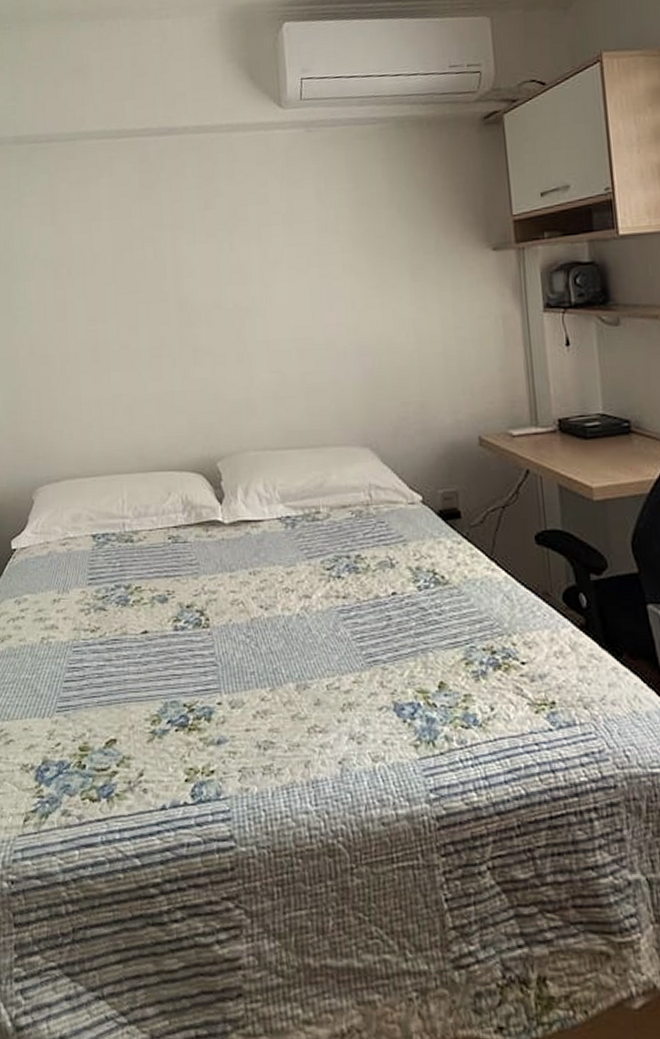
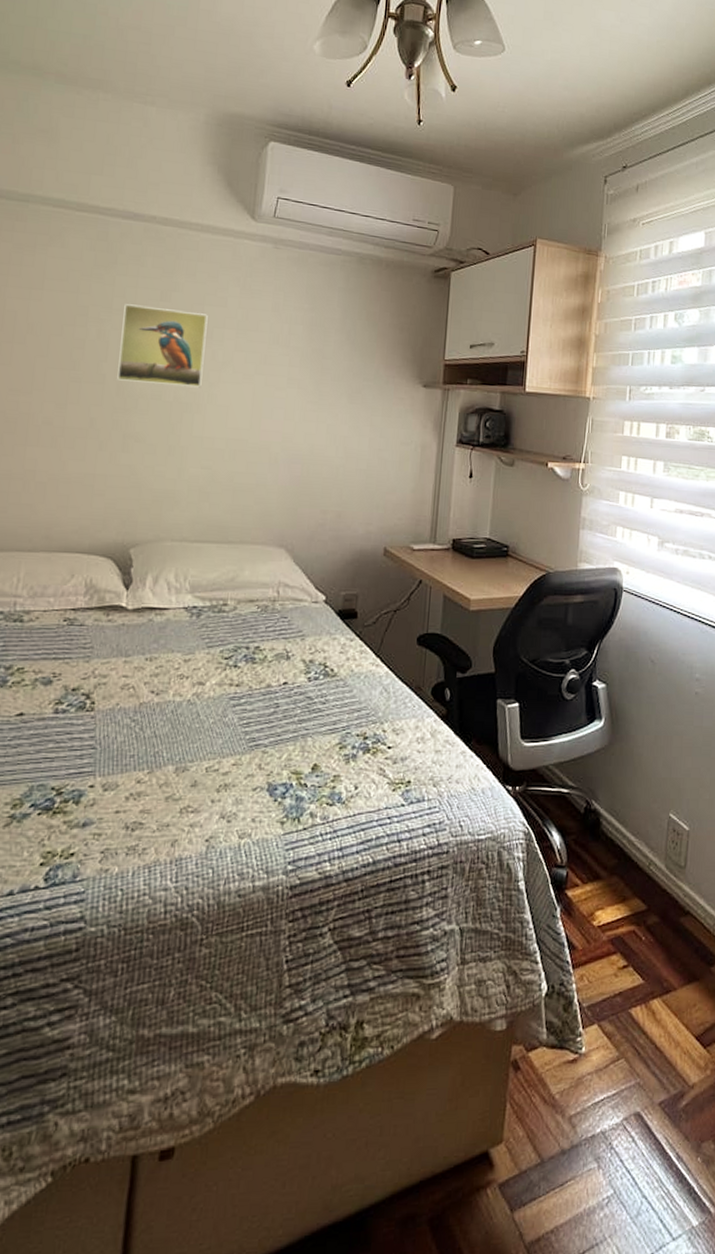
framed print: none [174,214,258,296] -> present [117,304,208,388]

